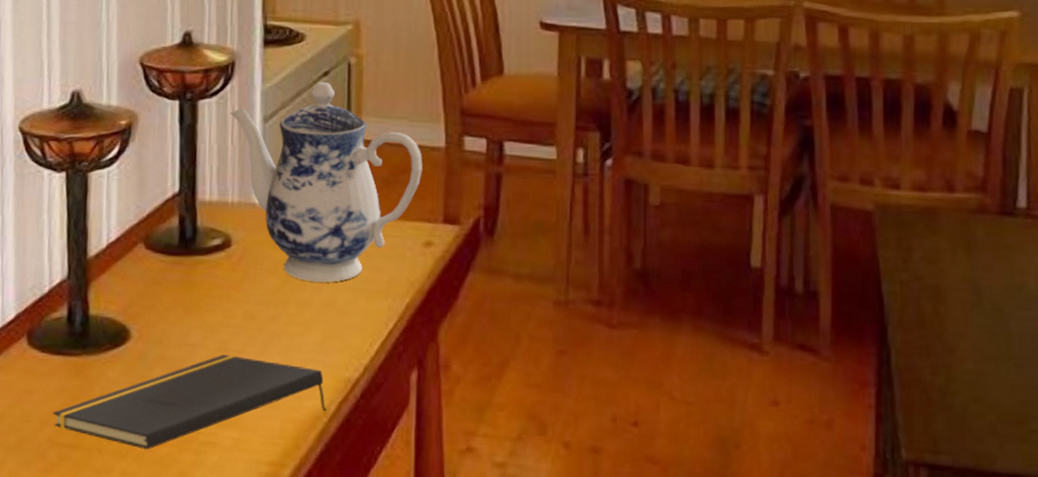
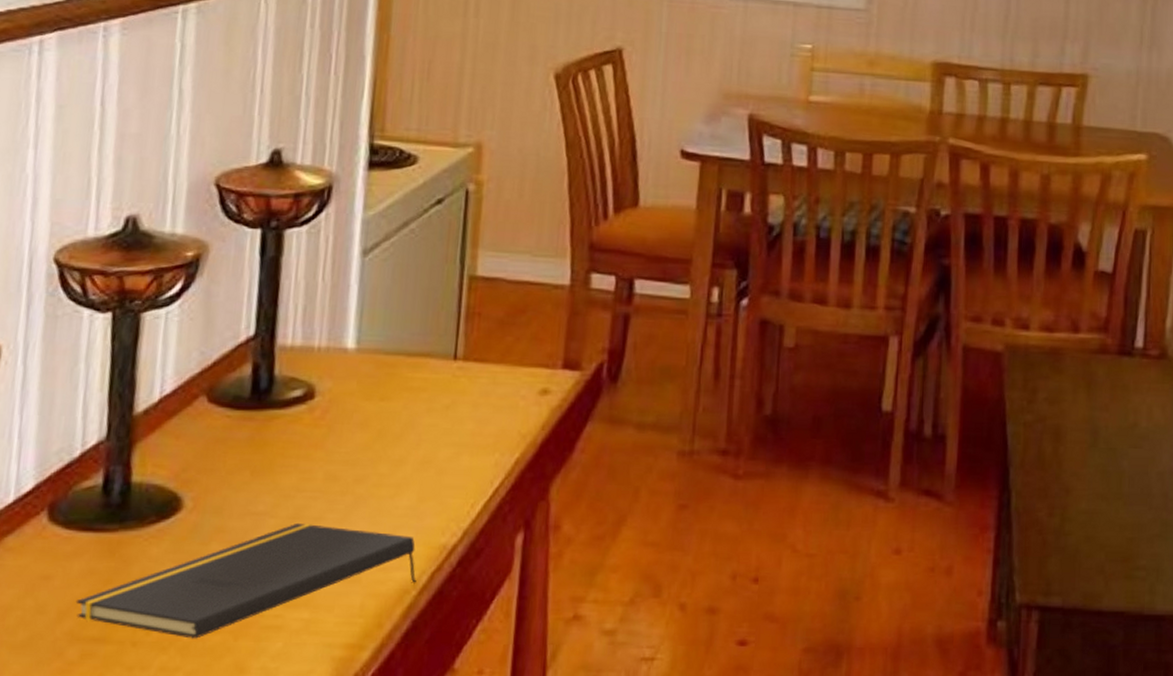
teapot: present [230,81,422,283] -> none [323,210,544,438]

